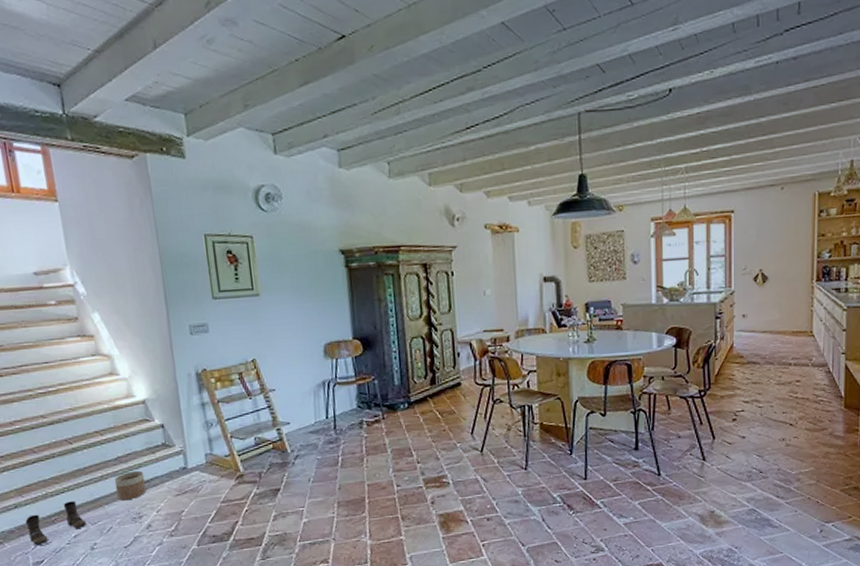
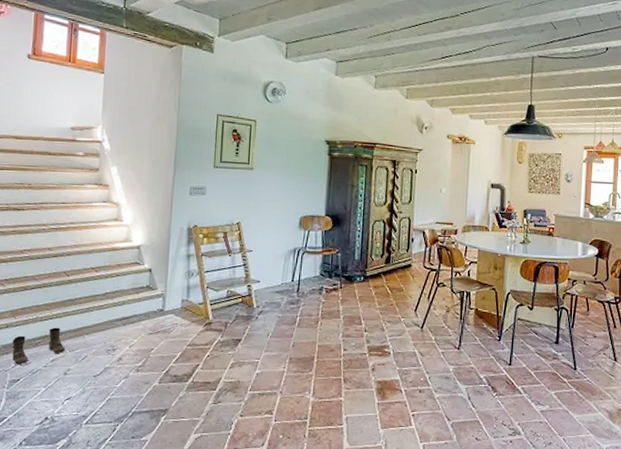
planter: present [114,470,147,501] -> none [97,307,126,333]

